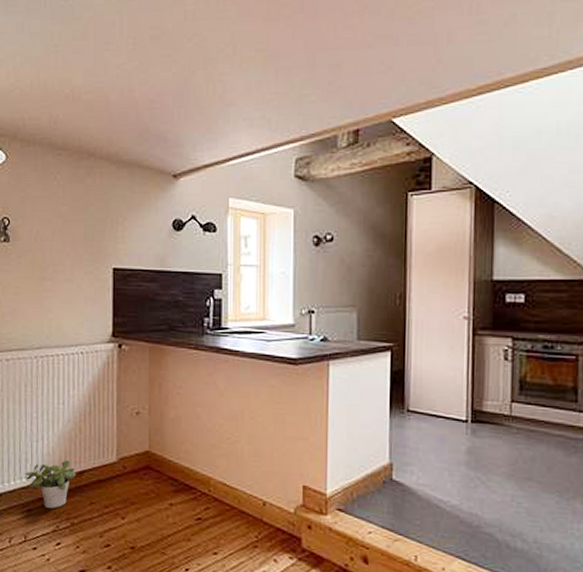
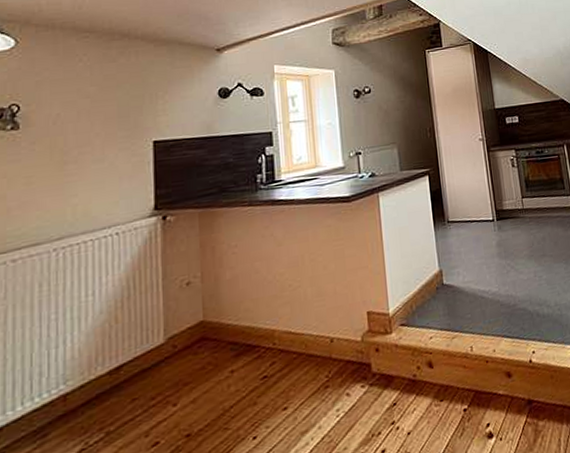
potted plant: present [25,460,76,509] -> none [38,357,111,426]

